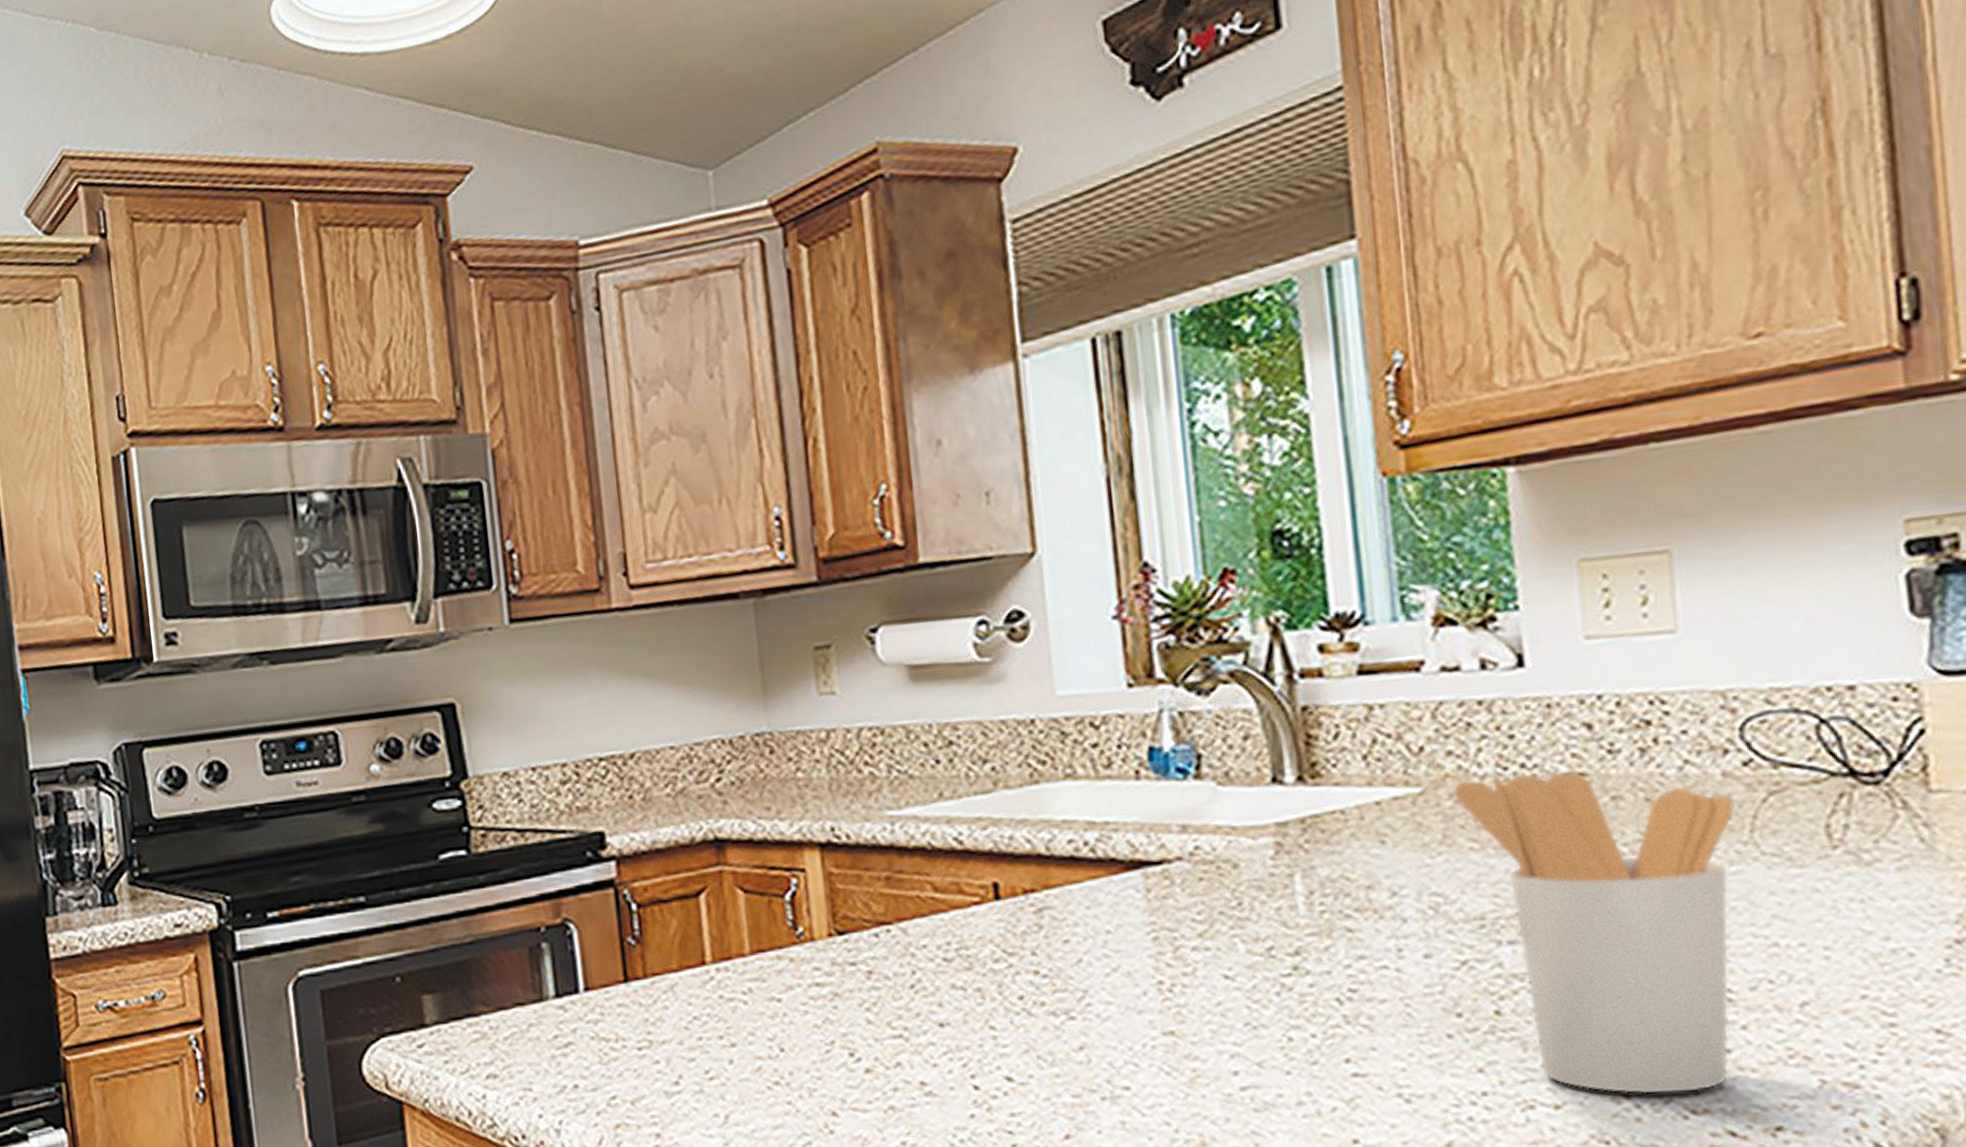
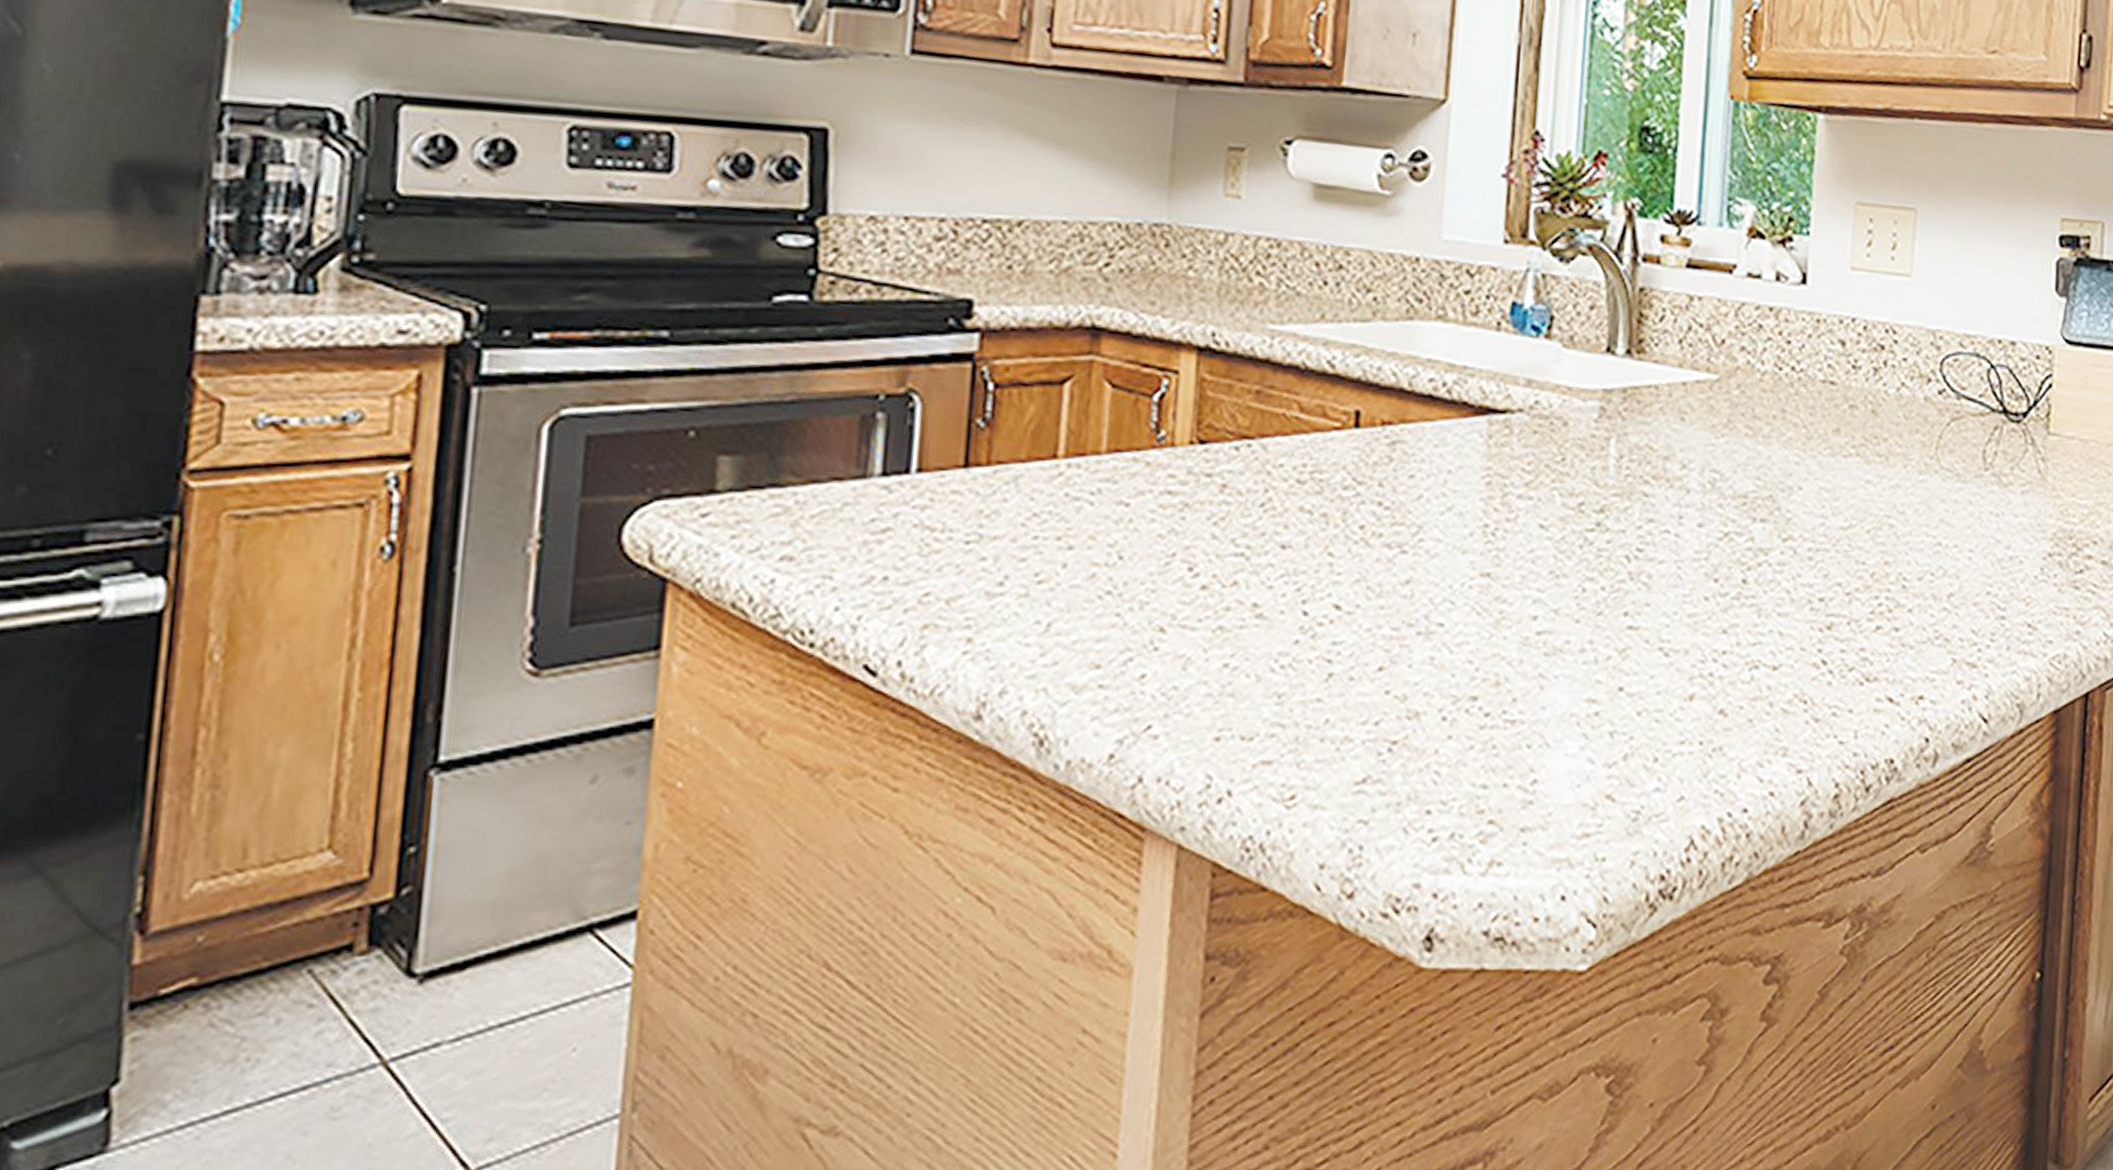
utensil holder: present [1452,772,1734,1094] -> none [1740,375,1929,662]

